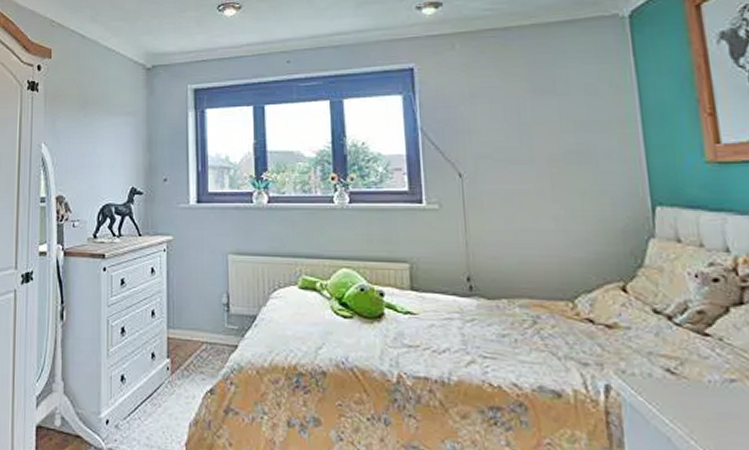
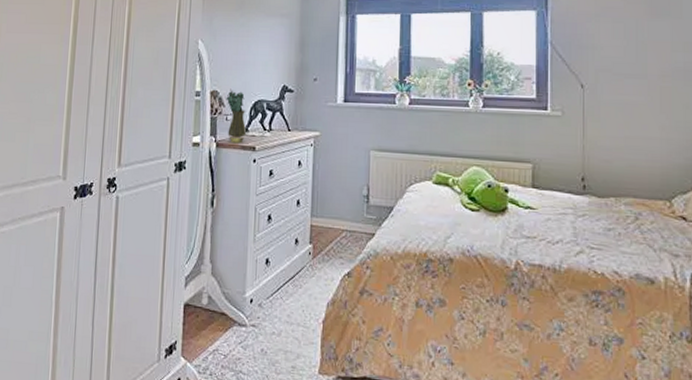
vase: none [72,193,95,252] -> present [226,88,247,144]

